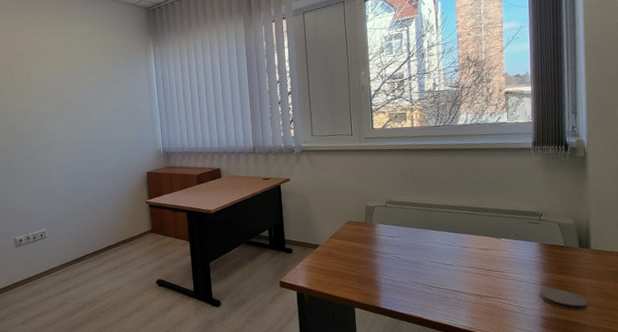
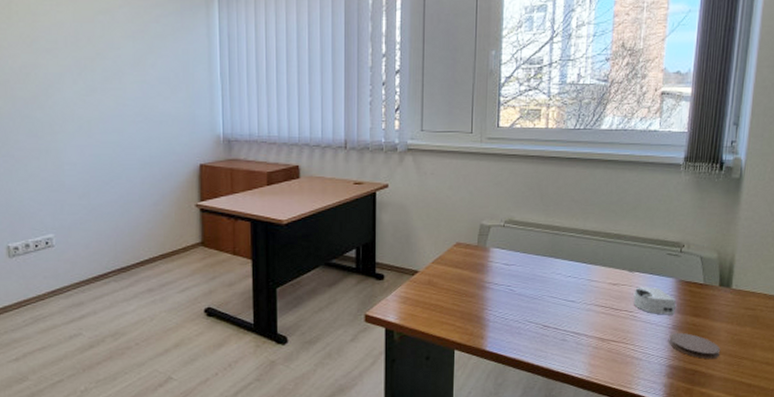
computer mouse: none [503,250,542,274] -> present [633,286,676,315]

